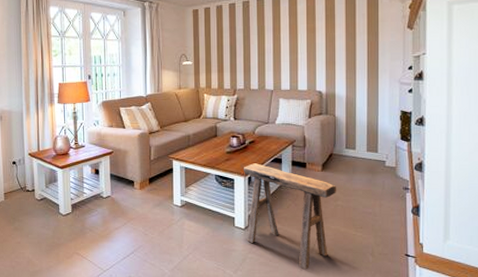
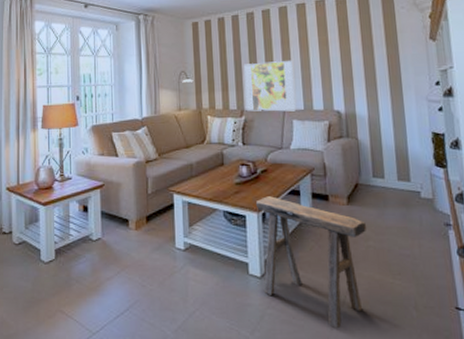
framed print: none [237,45,282,91] -> present [243,60,296,112]

